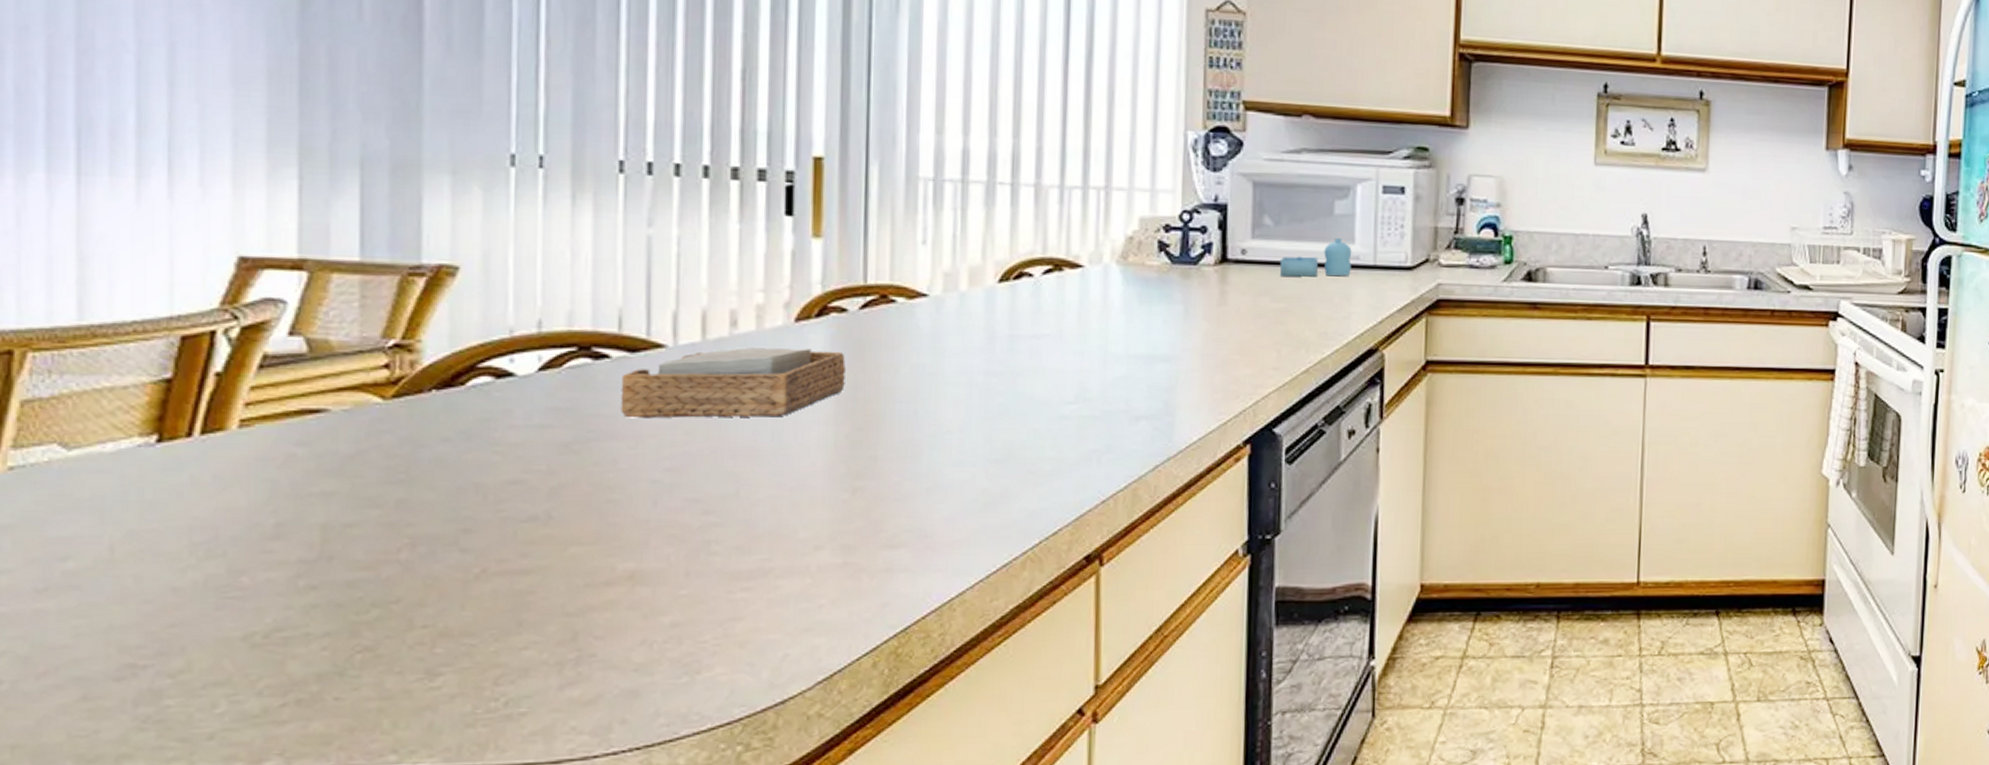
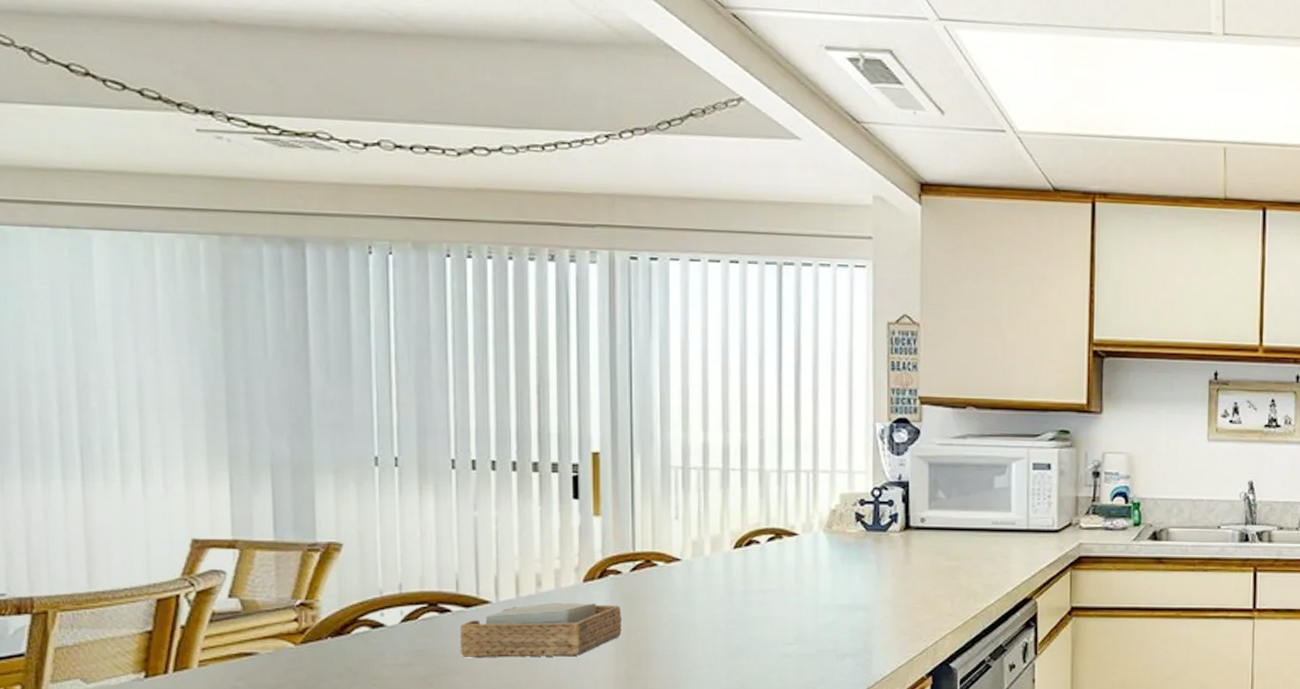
soap dispenser: present [1279,238,1352,277] -> none [951,508,1009,540]

